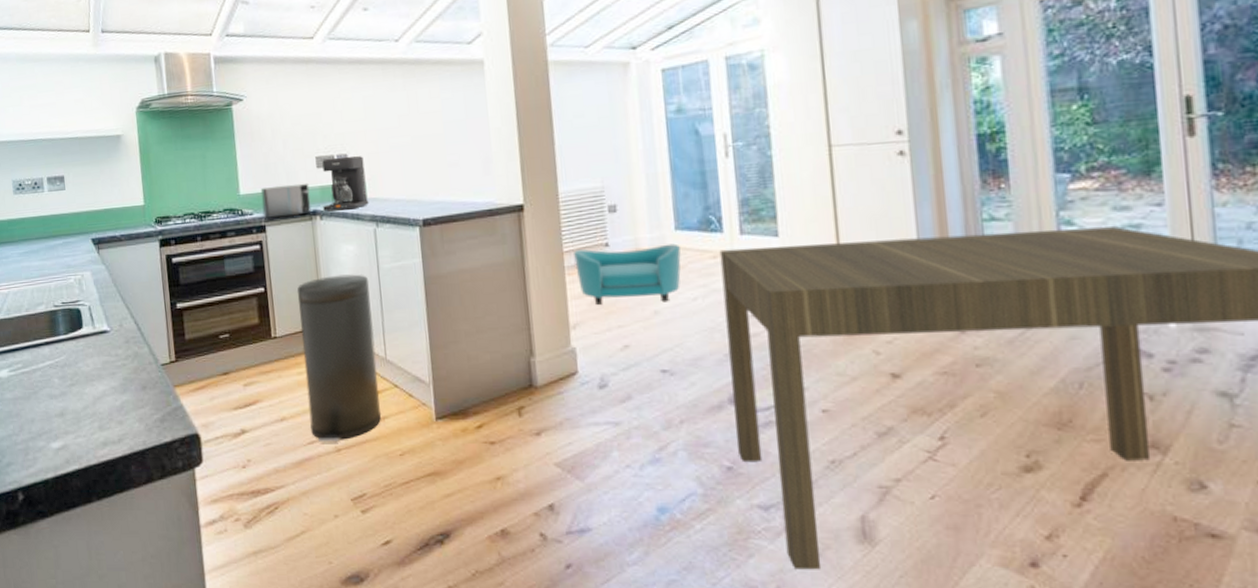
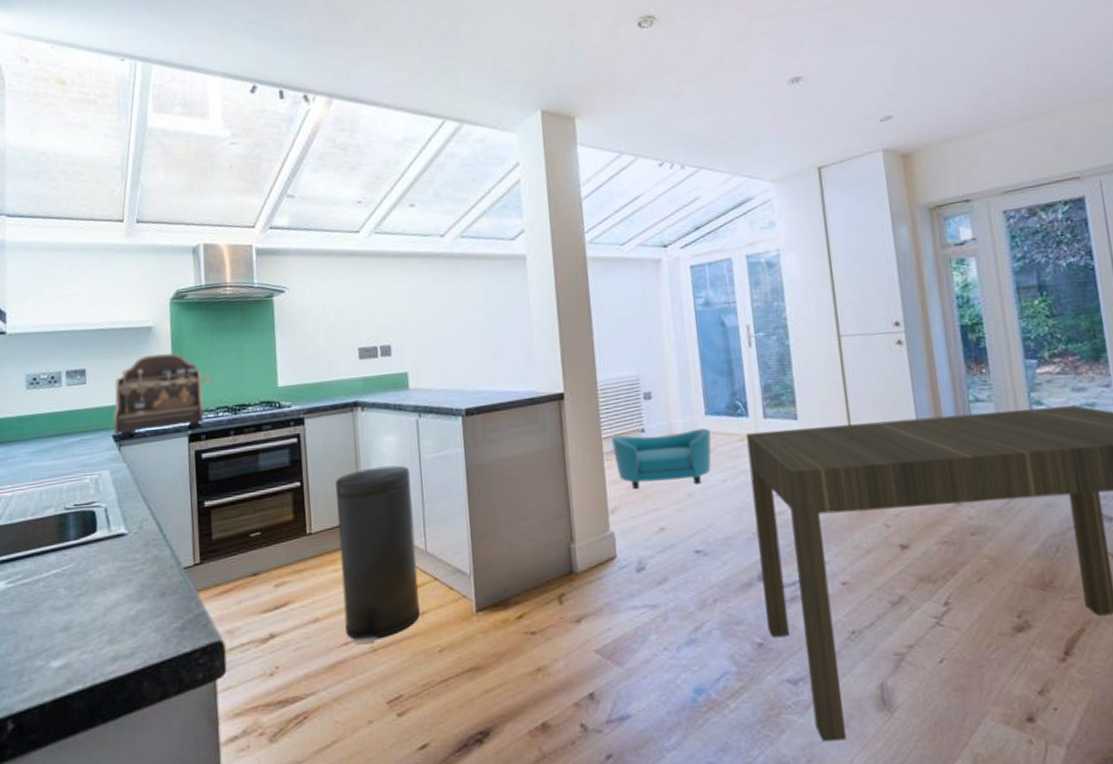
spice rack: none [90,161,178,242] -> present [113,353,211,438]
toaster: present [260,183,312,218] -> none [300,374,353,411]
coffee maker: present [322,156,369,212] -> none [365,347,412,403]

